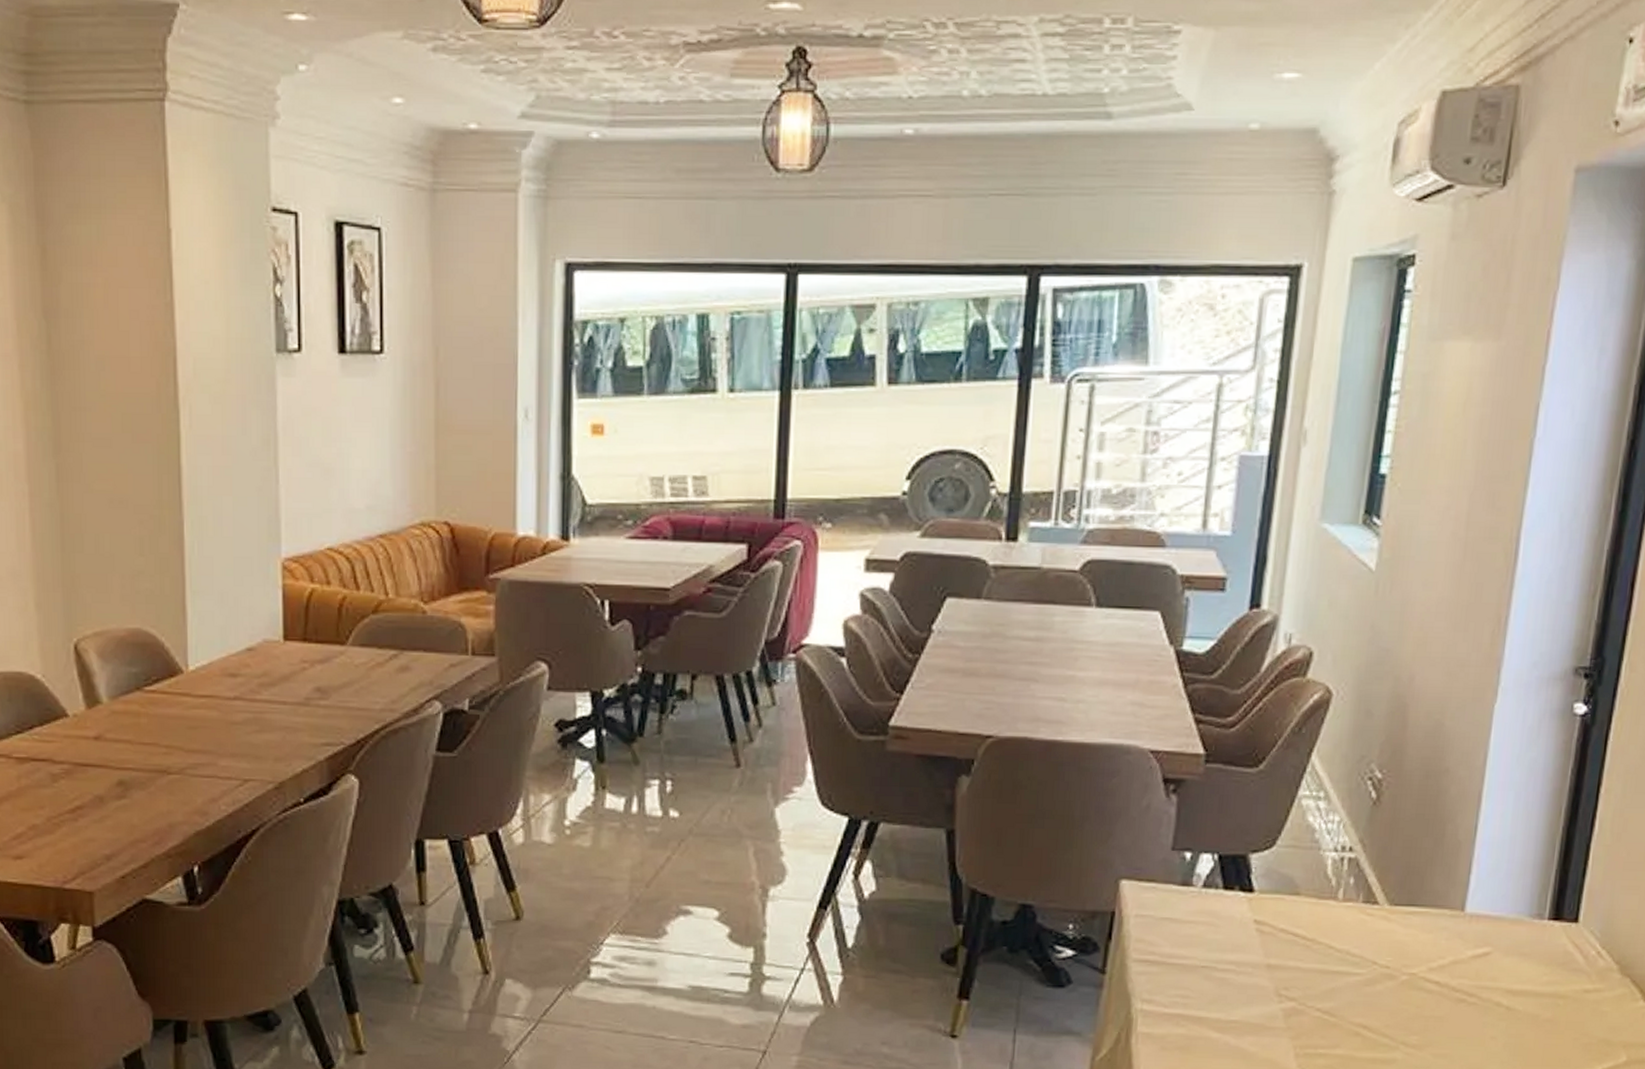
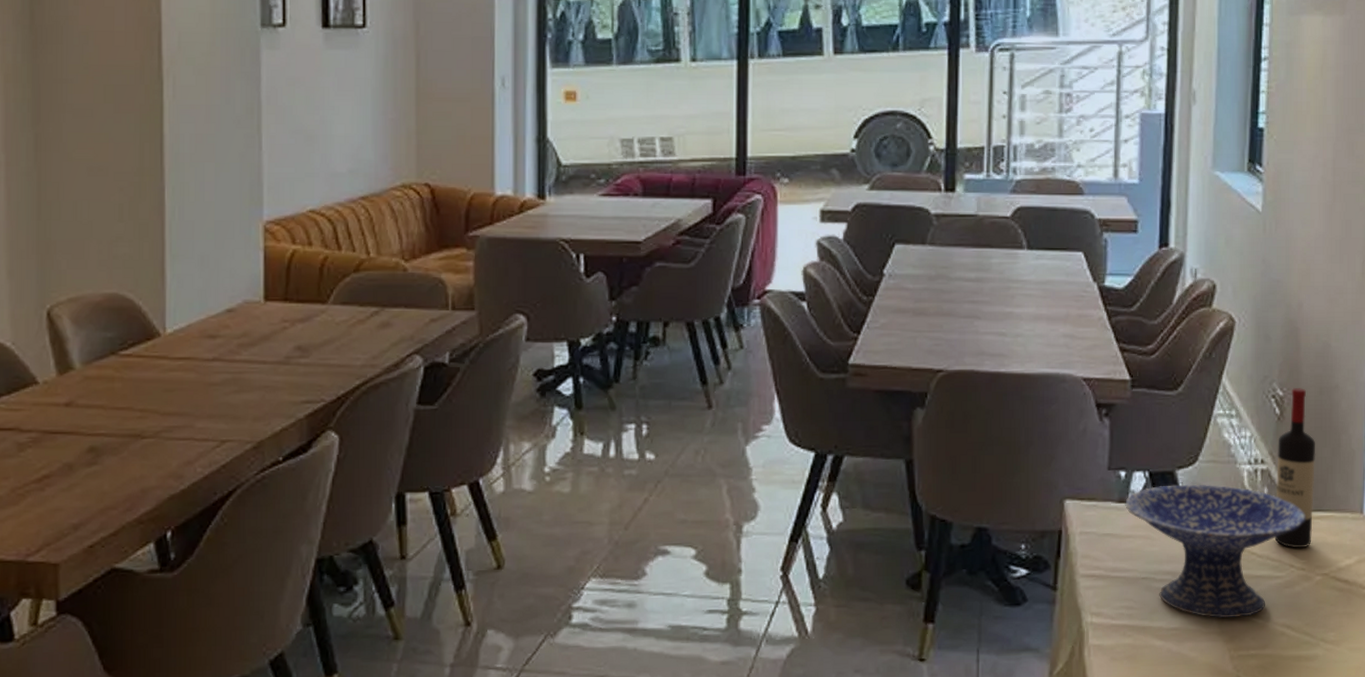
decorative bowl: none [1188,869,1396,1014] -> present [1125,484,1306,618]
wine bottle: none [1357,770,1415,944] -> present [1274,388,1316,548]

